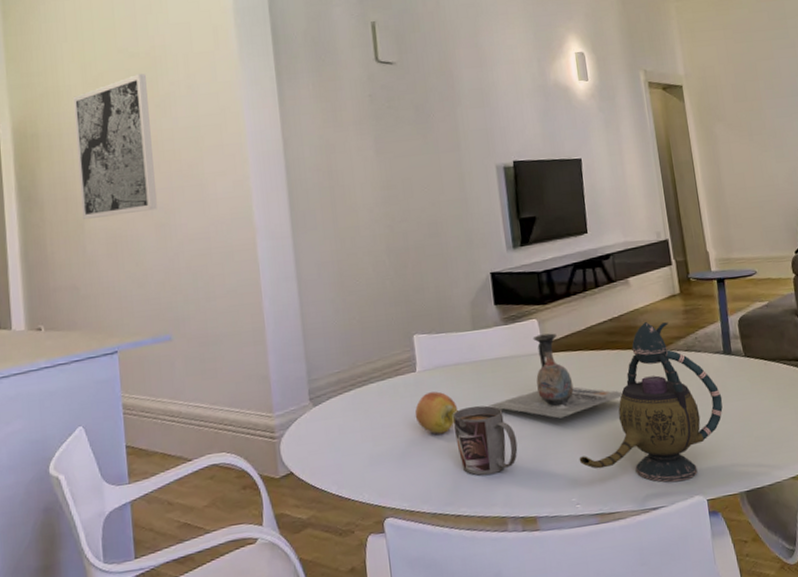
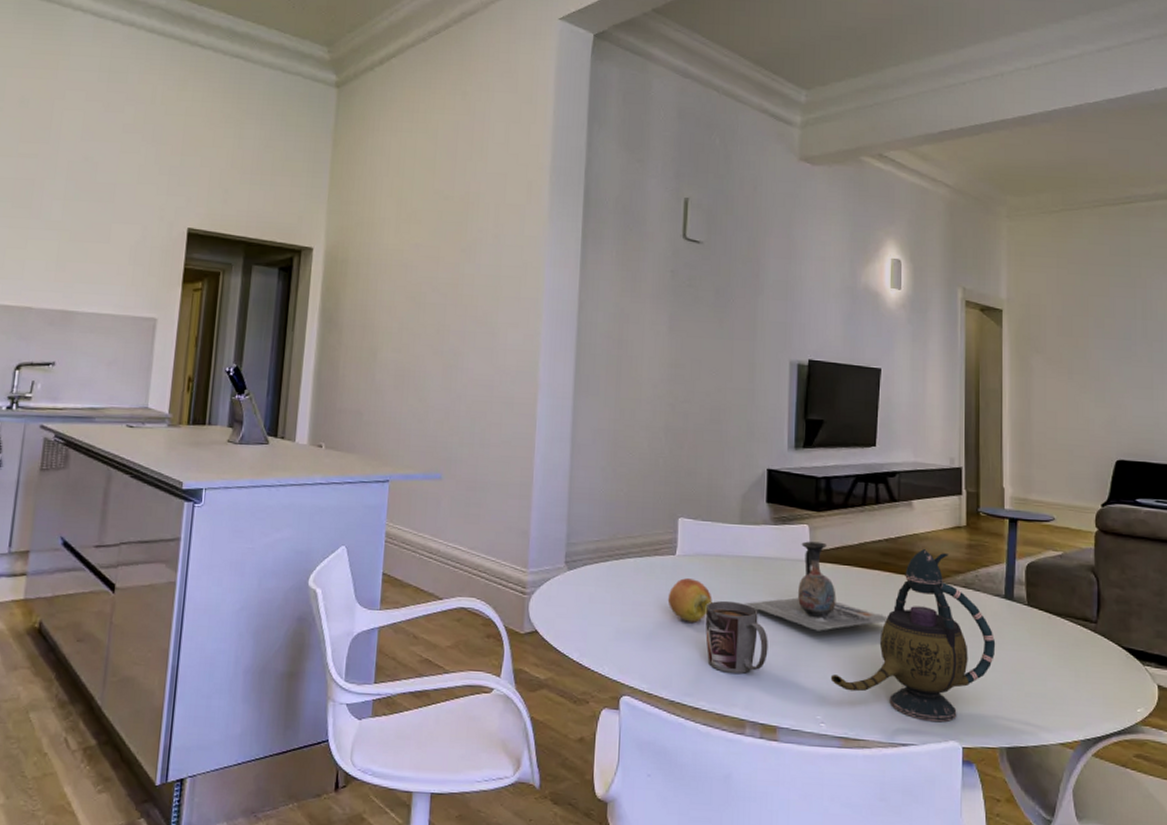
wall art: present [73,73,157,219] -> none [377,216,457,351]

